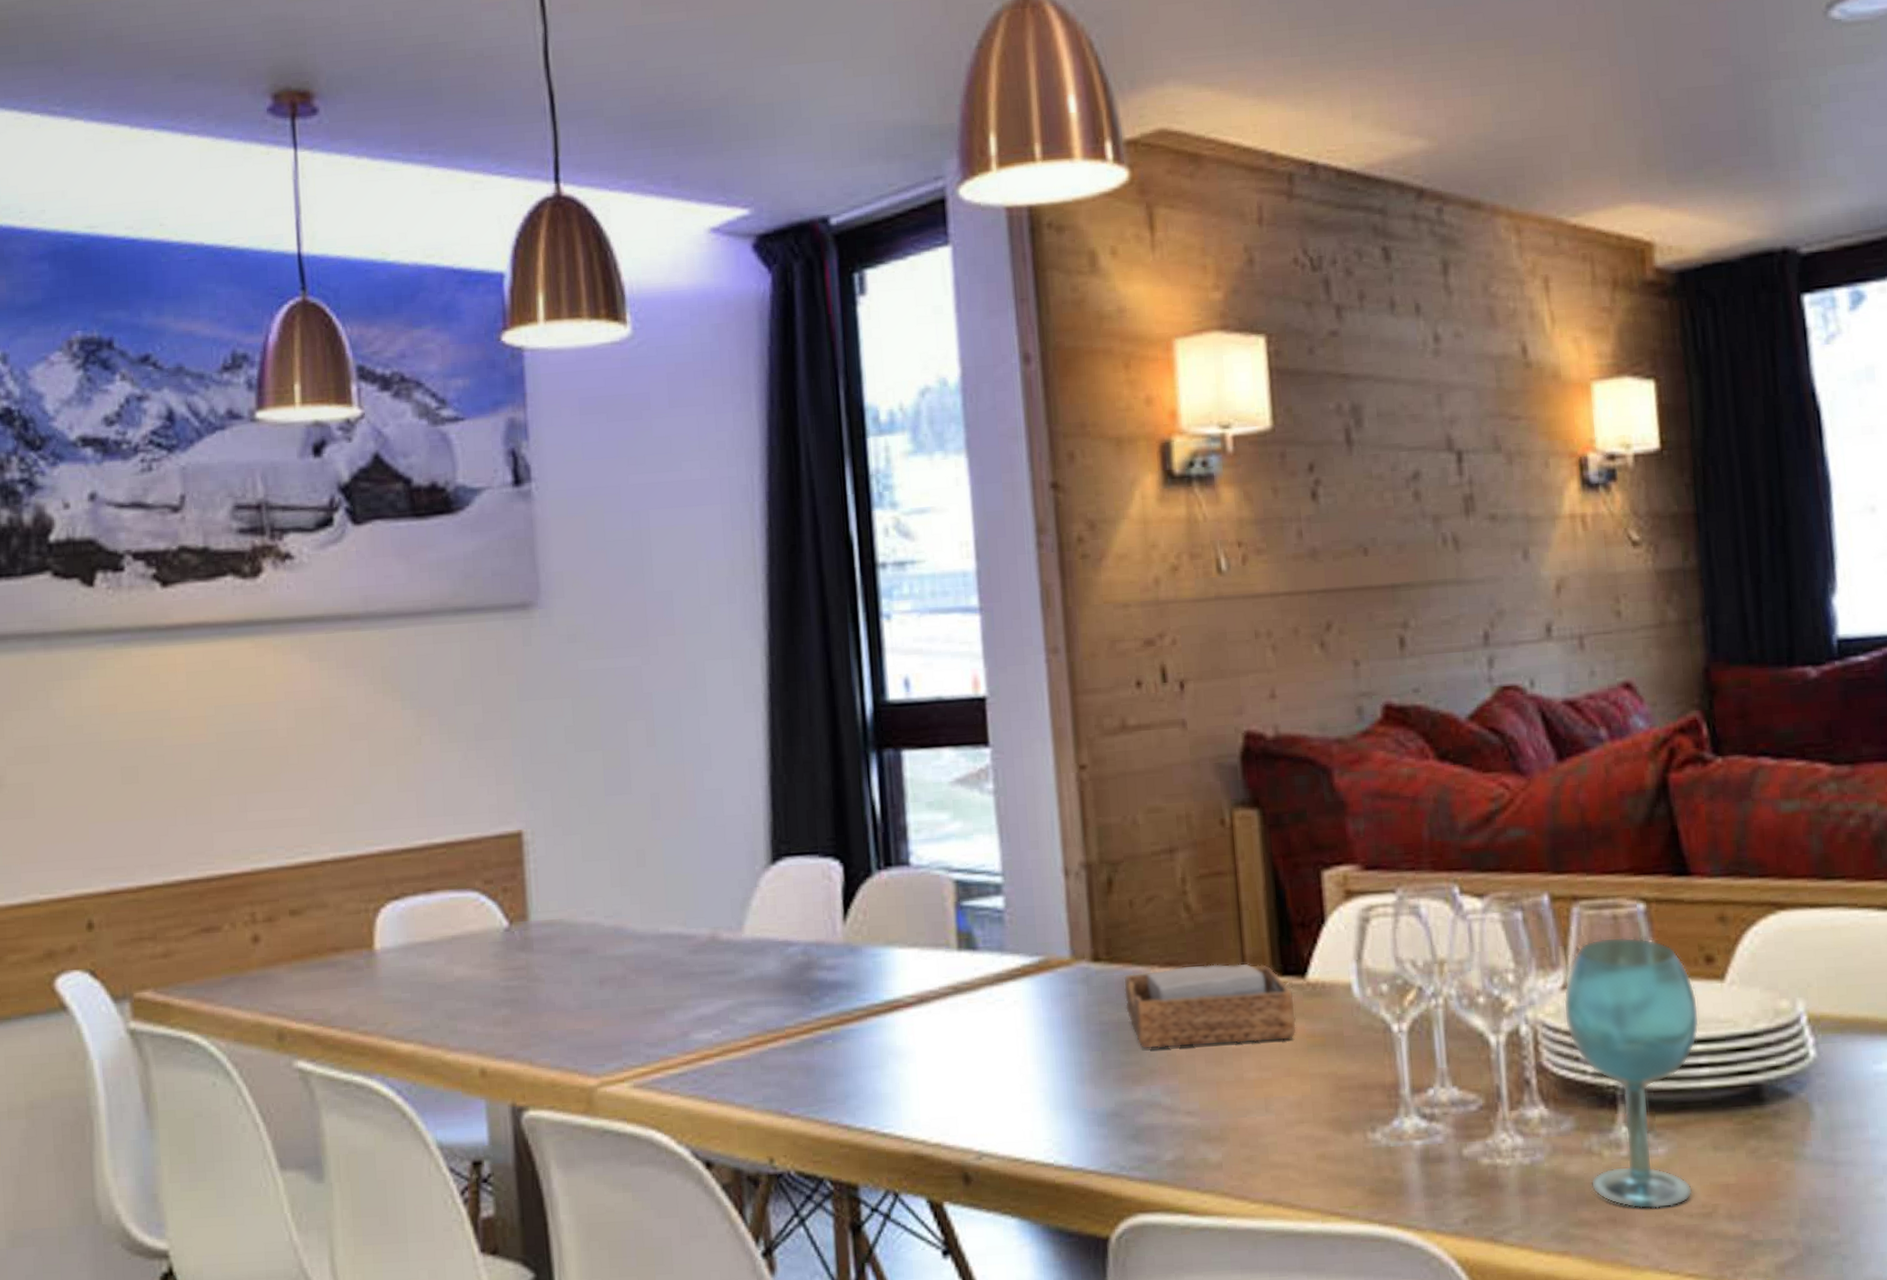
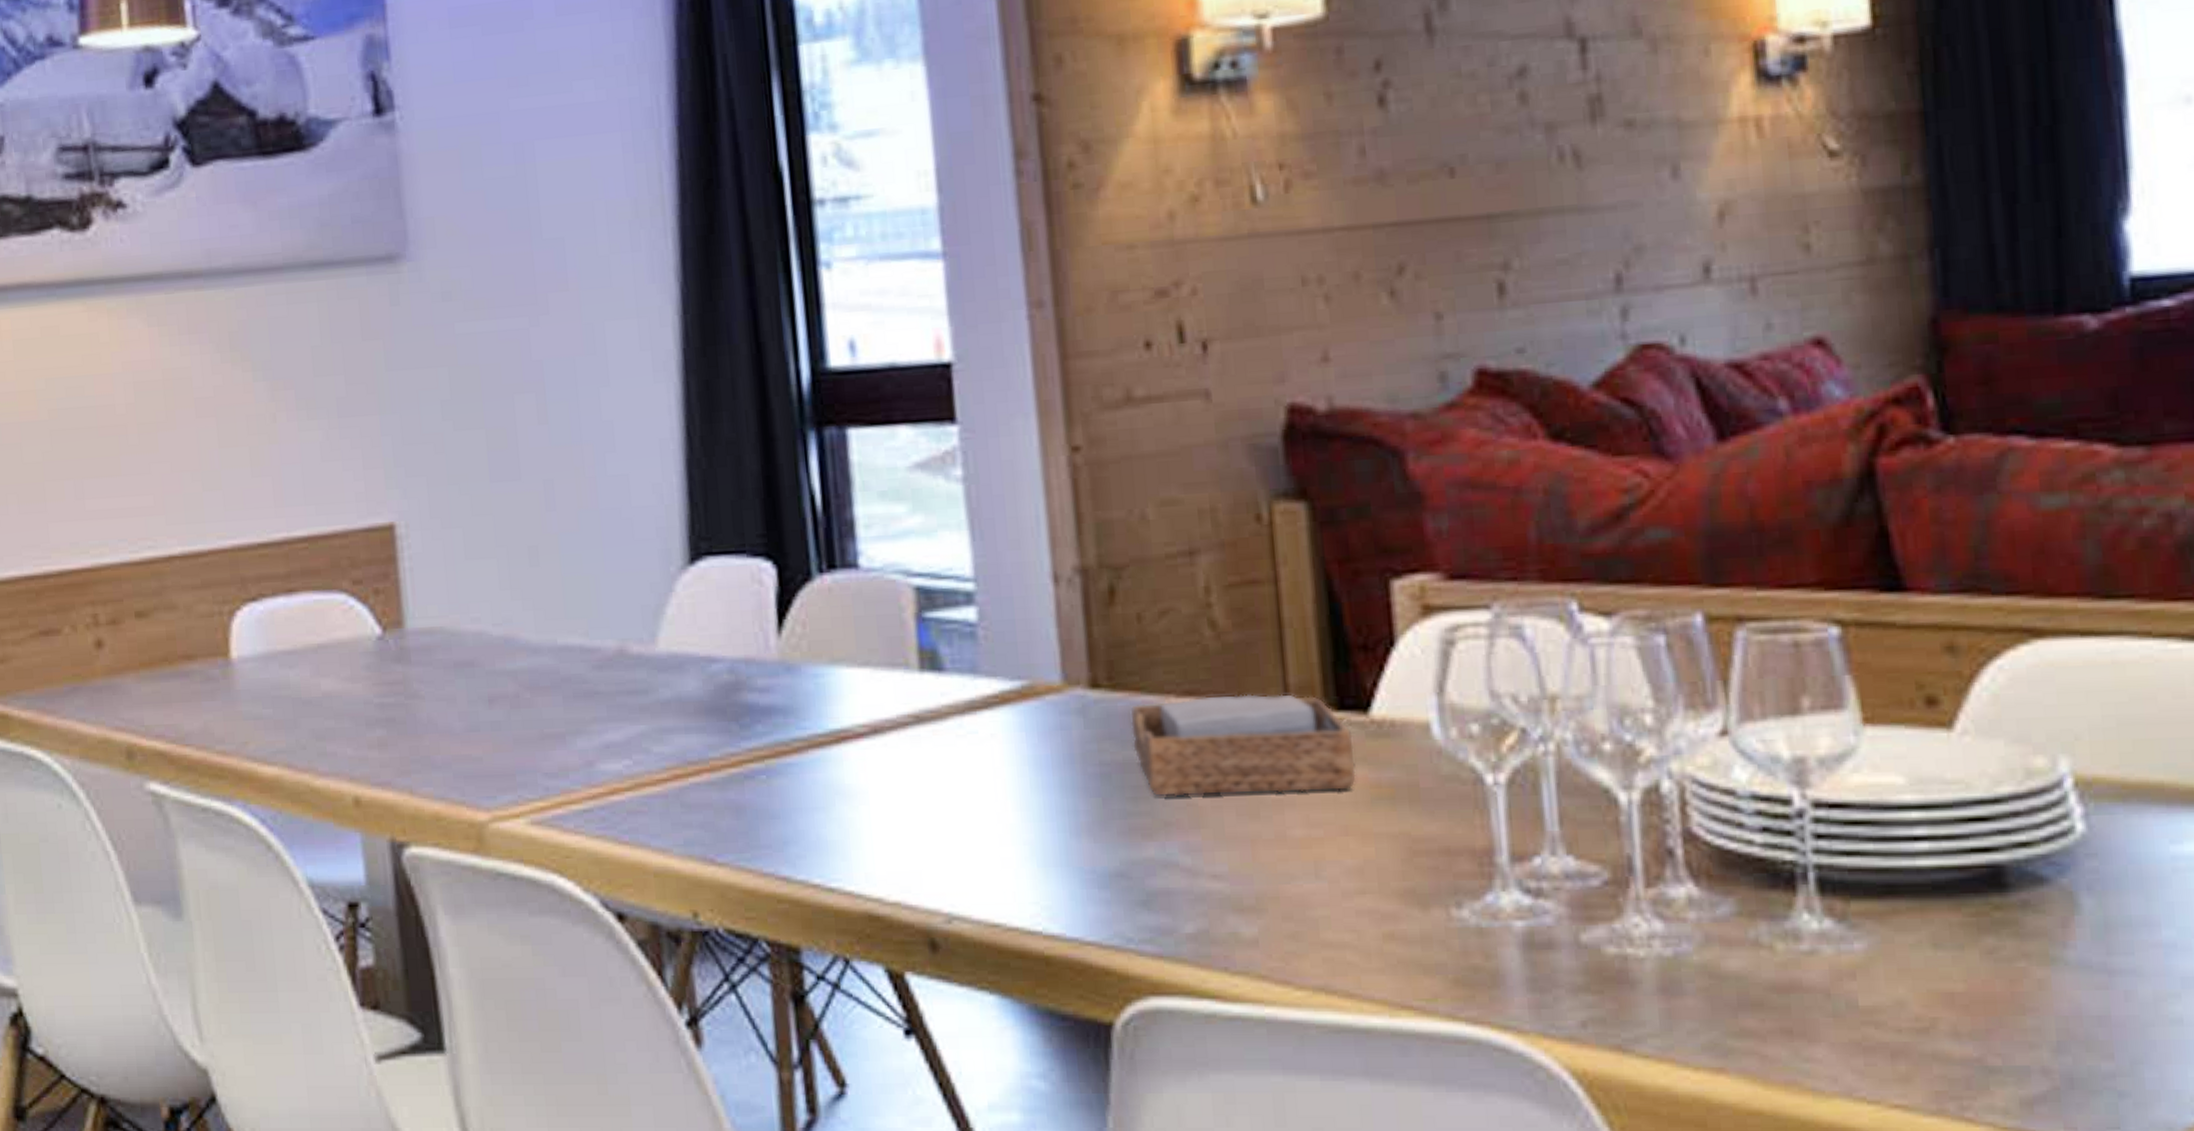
wine glass: present [1563,937,1700,1209] -> none [1721,670,1916,1019]

